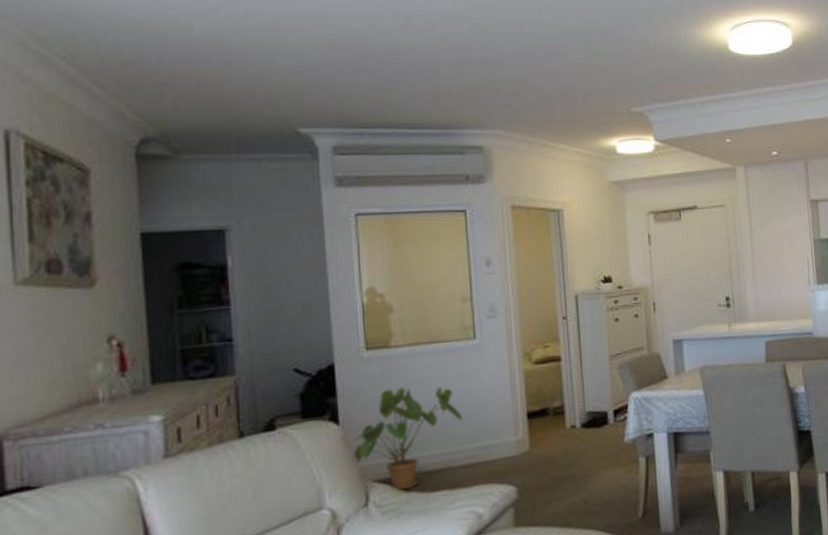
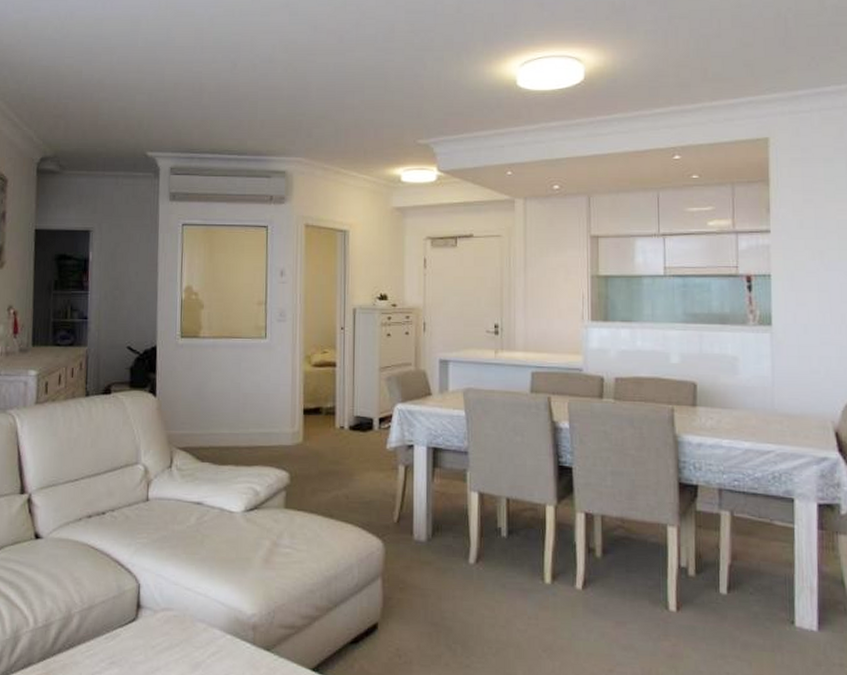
house plant: present [352,387,464,491] -> none [163,372,251,460]

